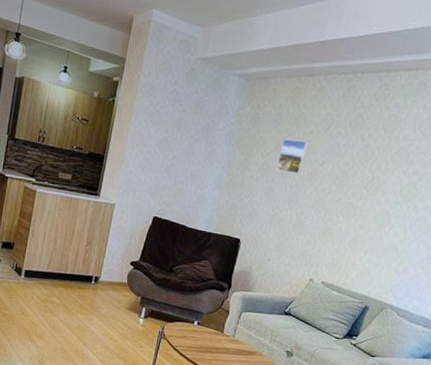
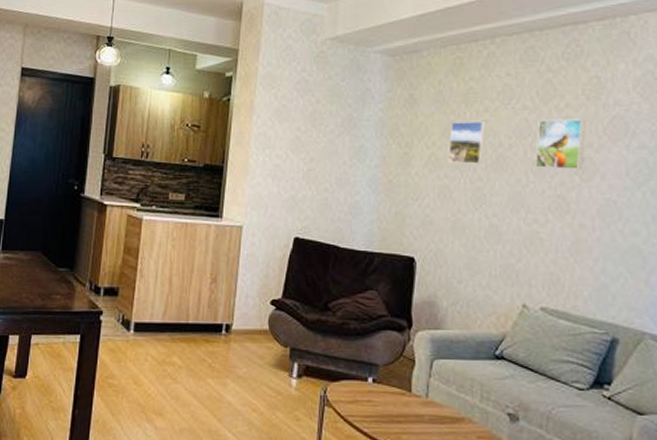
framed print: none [337,145,380,186] -> present [534,119,586,171]

